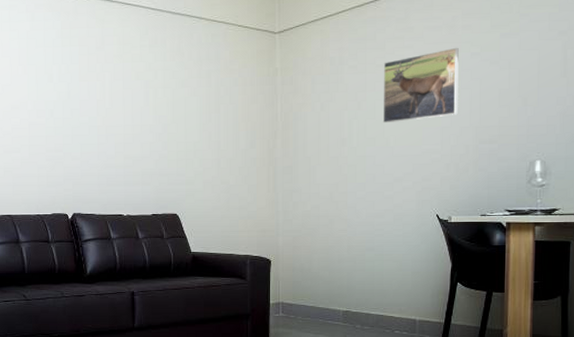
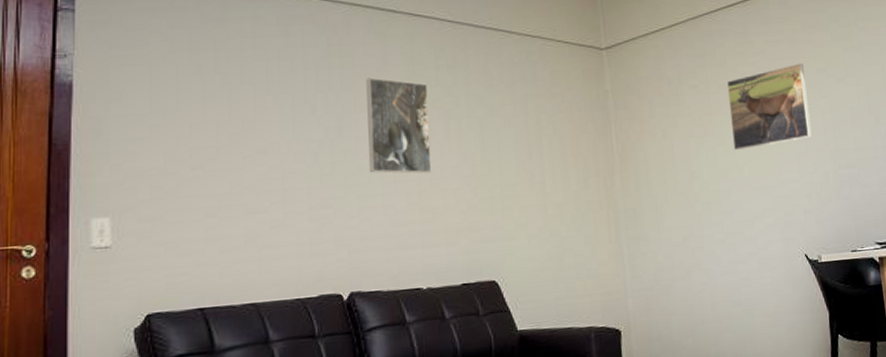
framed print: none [88,54,134,130] -> present [366,77,432,174]

